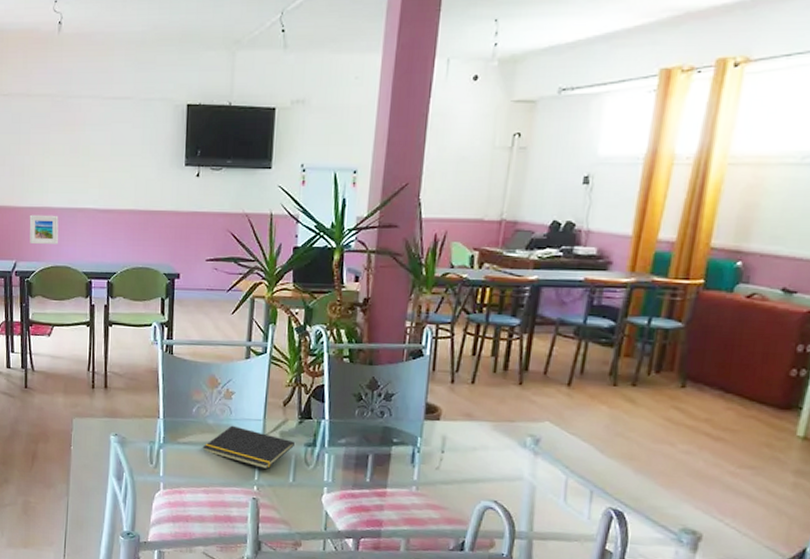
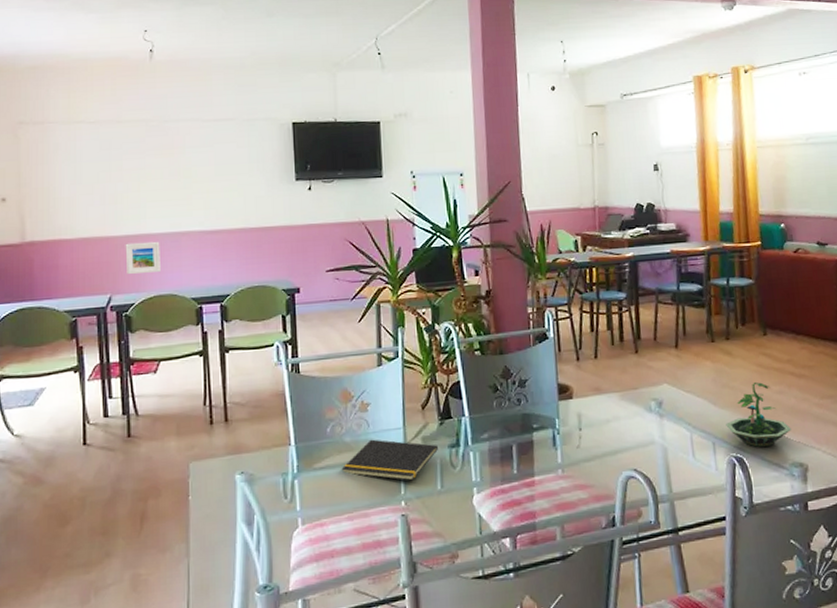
terrarium: none [610,436,691,507] -> present [726,381,791,448]

